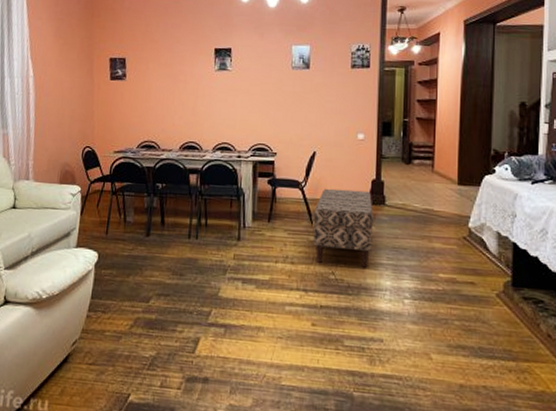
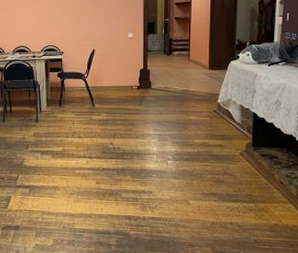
bench: present [313,188,374,268] -> none [94,78,143,138]

